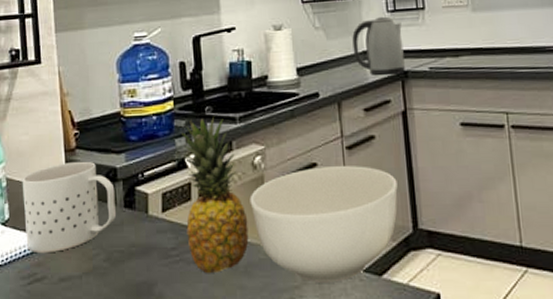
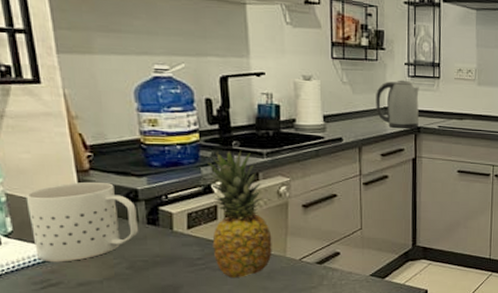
bowl: present [250,166,398,283] -> none [274,198,403,284]

